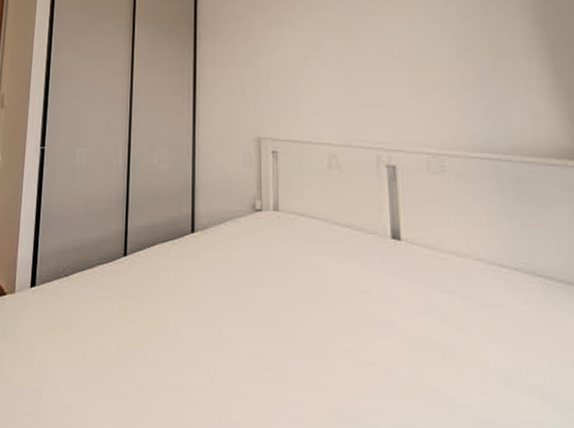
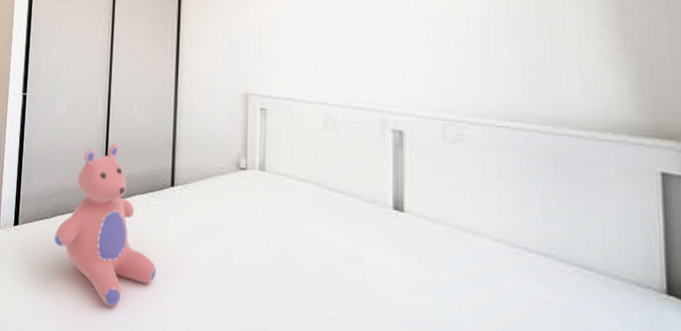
teddy bear: none [74,193,179,364] -> present [54,143,157,307]

